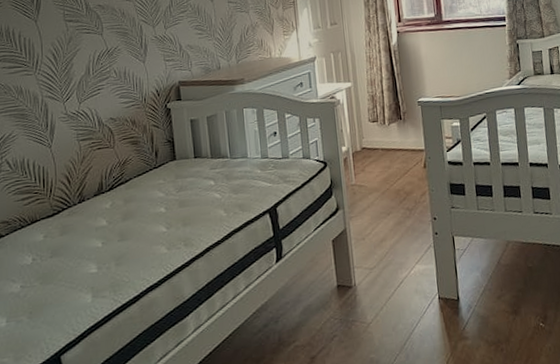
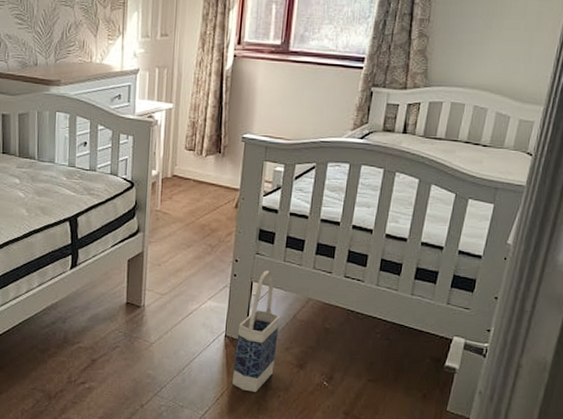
bag: none [449,222,492,353] -> present [232,271,280,392]

